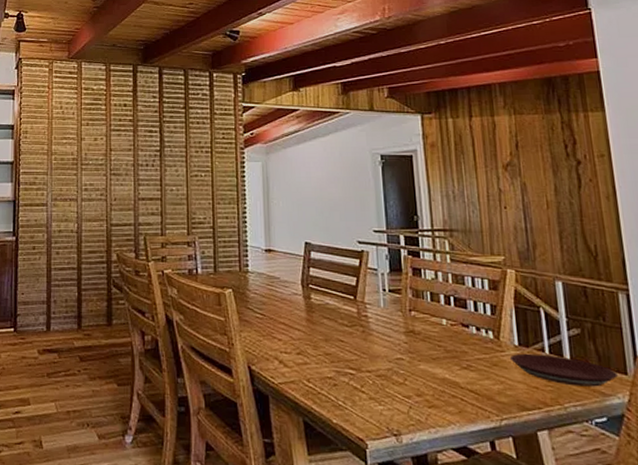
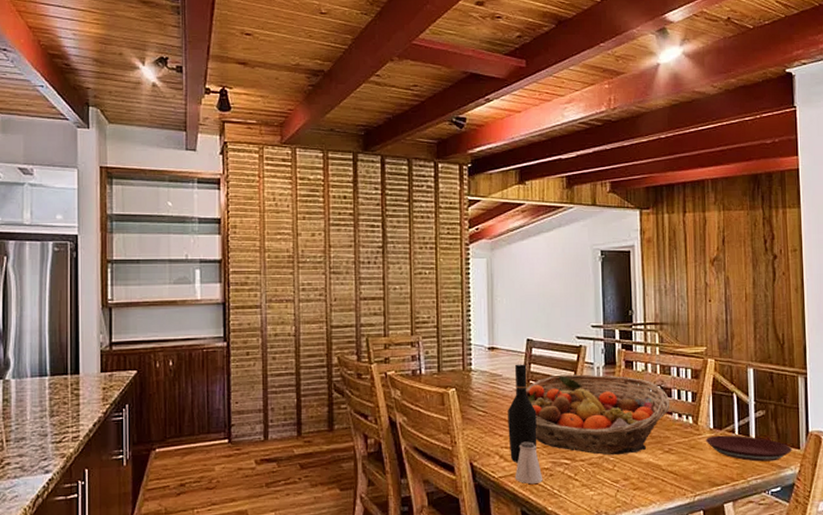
wine bottle: none [286,267,319,370] -> present [508,364,537,463]
saltshaker: none [296,347,327,393] -> present [515,441,543,484]
fruit basket: none [305,279,466,369] -> present [526,374,670,456]

